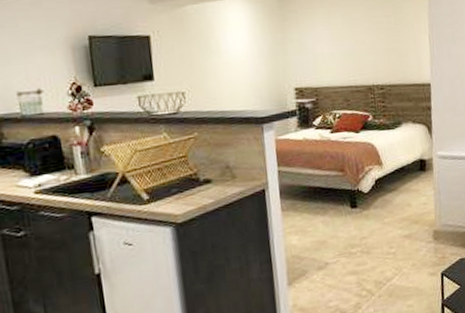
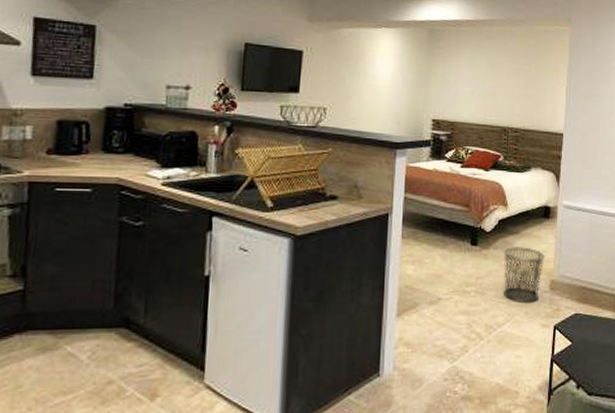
waste bin: none [383,202,425,256] -> present [503,247,545,302]

